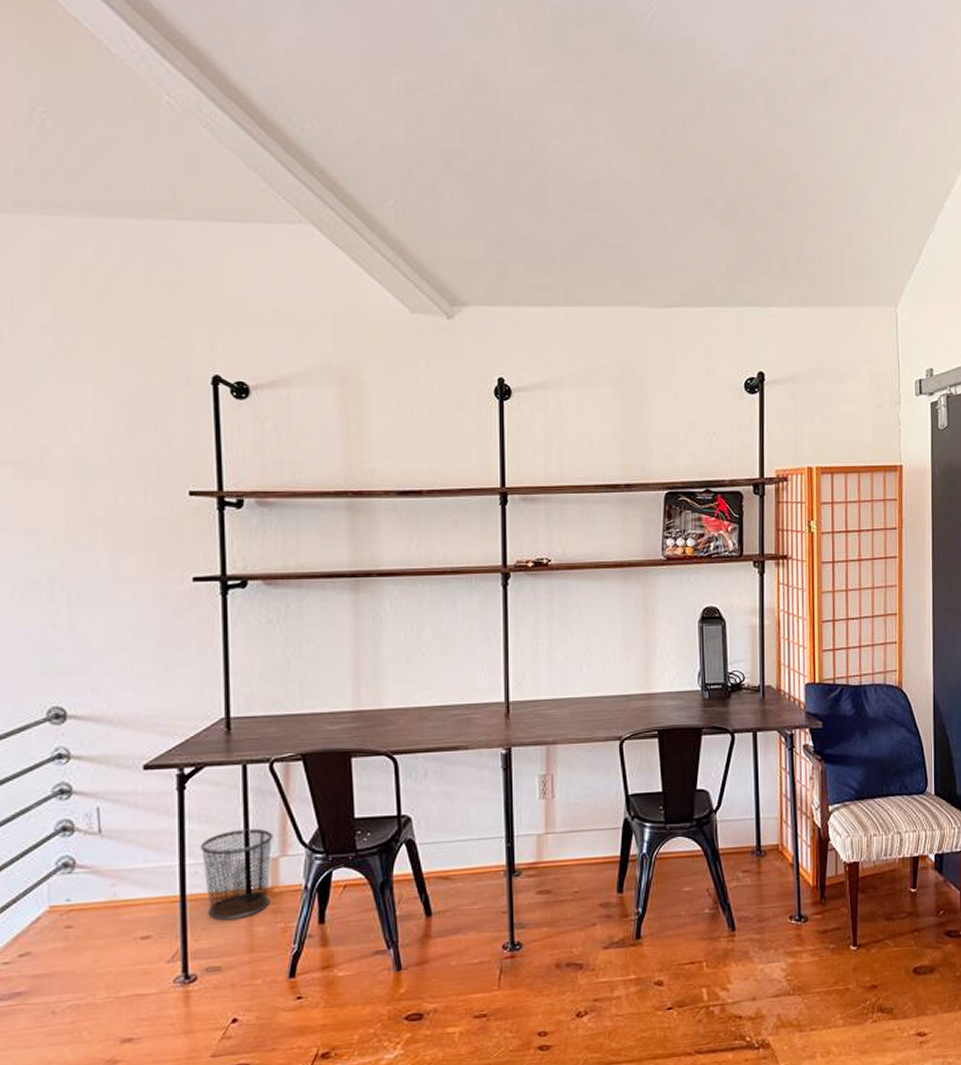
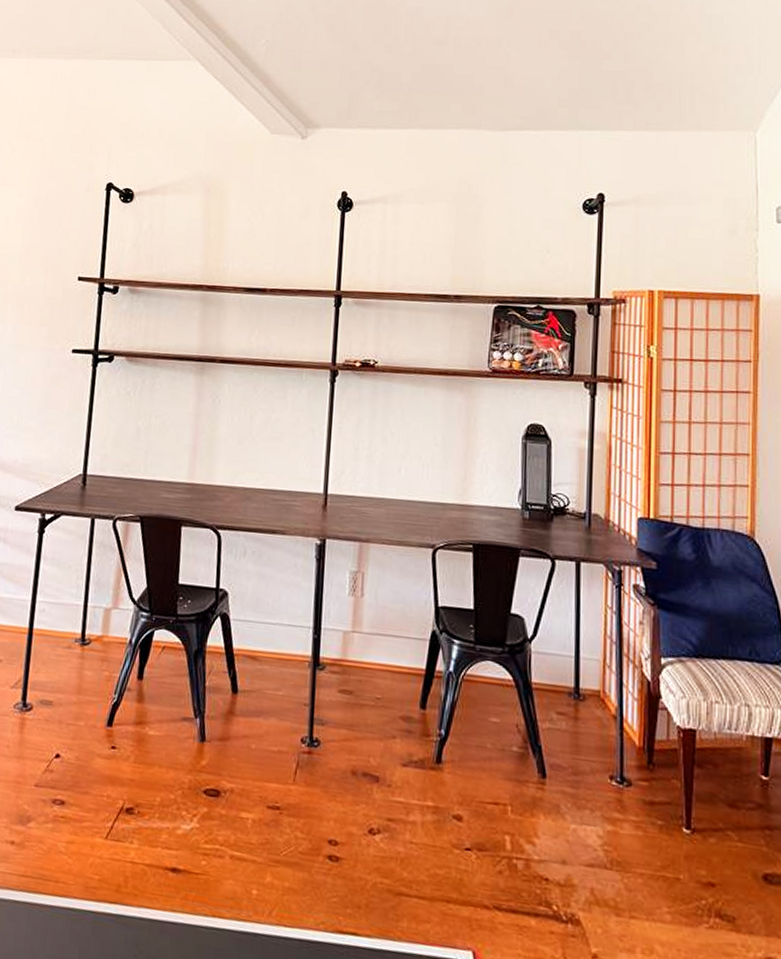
waste bin: present [200,828,273,921] -> none [48,576,109,660]

